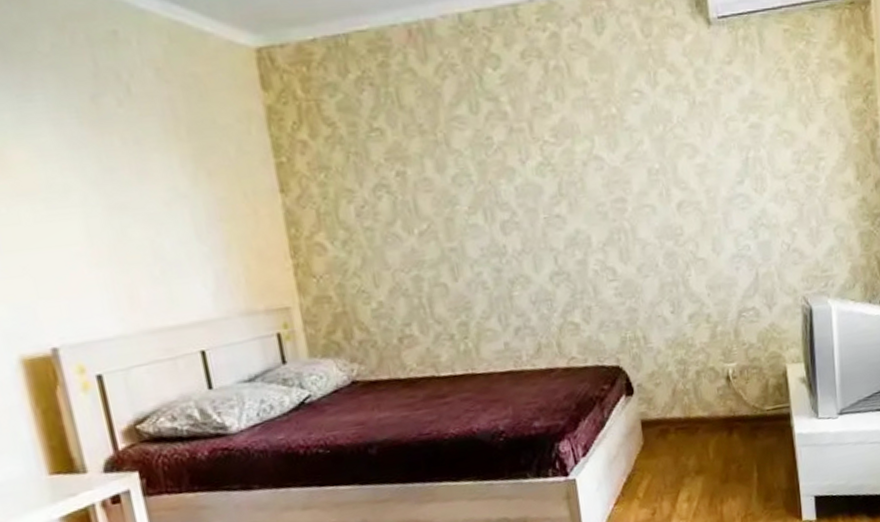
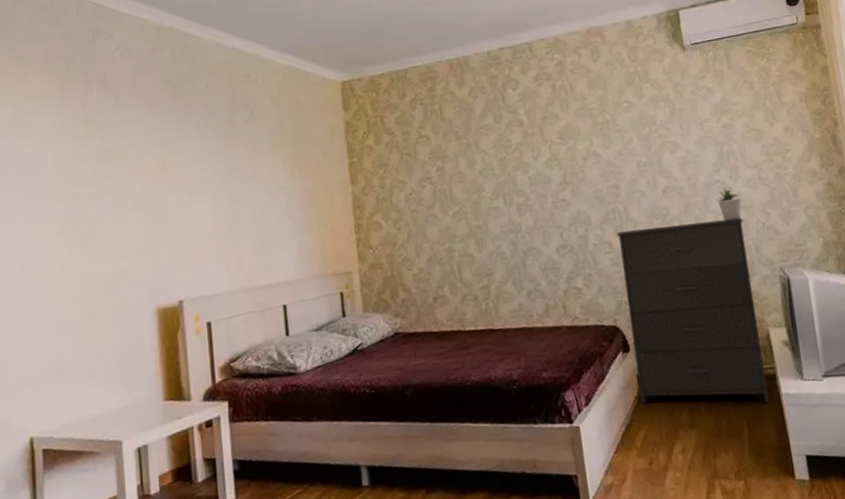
dresser: none [621,239,782,452] -> present [616,218,770,405]
potted plant: none [737,201,766,243] -> present [715,187,742,221]

